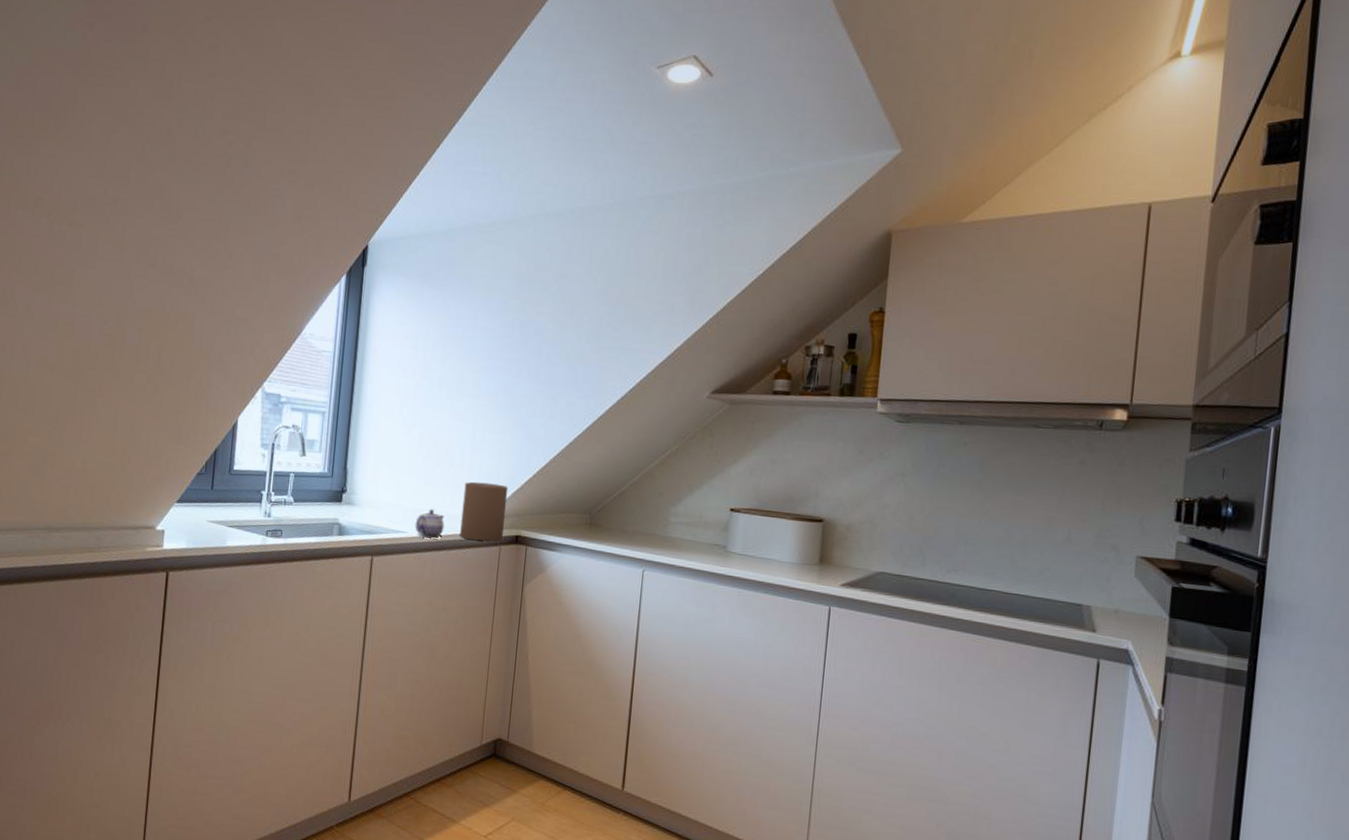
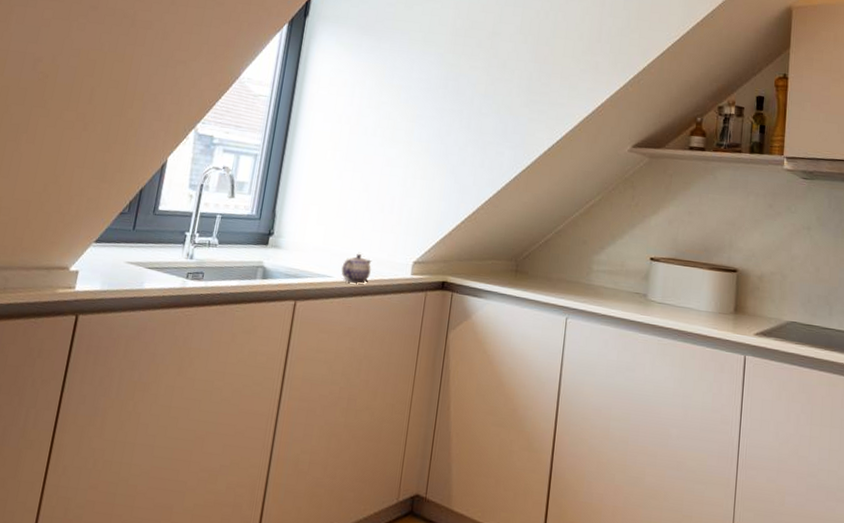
pen holder: present [460,481,508,542] -> none [386,227,437,288]

